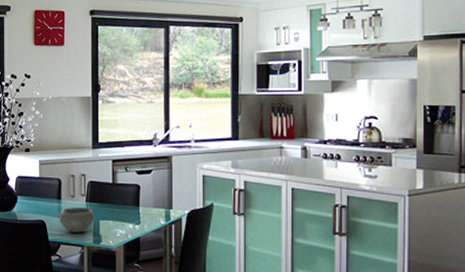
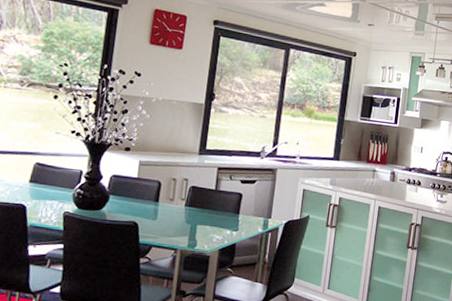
bowl: present [59,207,95,234] -> none [153,210,193,237]

